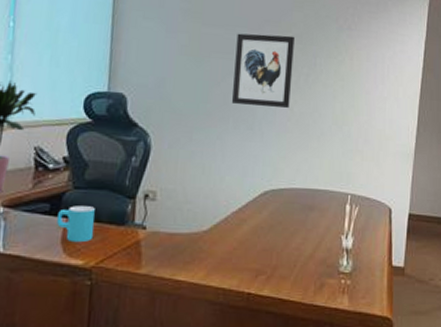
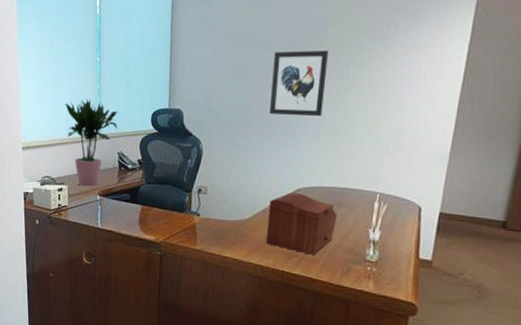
cup: present [57,206,95,243] -> none [135,196,162,224]
sewing box: none [228,196,308,270] -> present [265,192,337,255]

